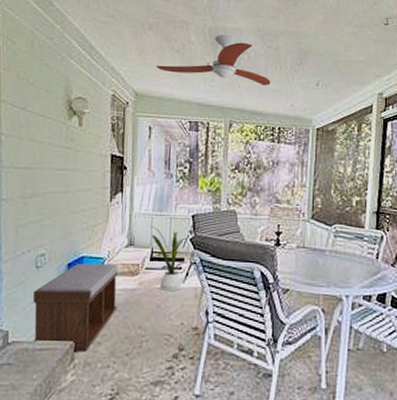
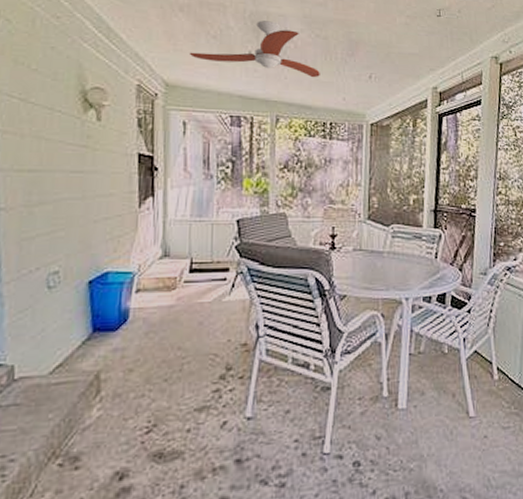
bench: present [32,264,119,352] -> none [44,279,152,383]
house plant: present [151,227,189,292] -> none [189,234,234,306]

